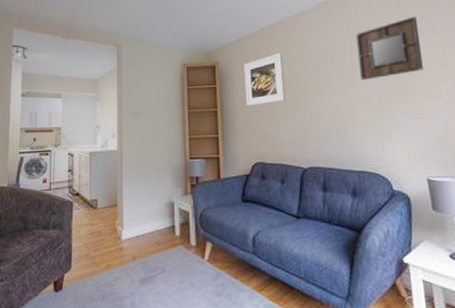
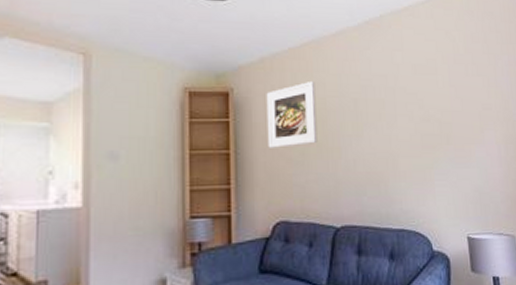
home mirror: present [355,16,424,81] -> none [399,49,468,122]

